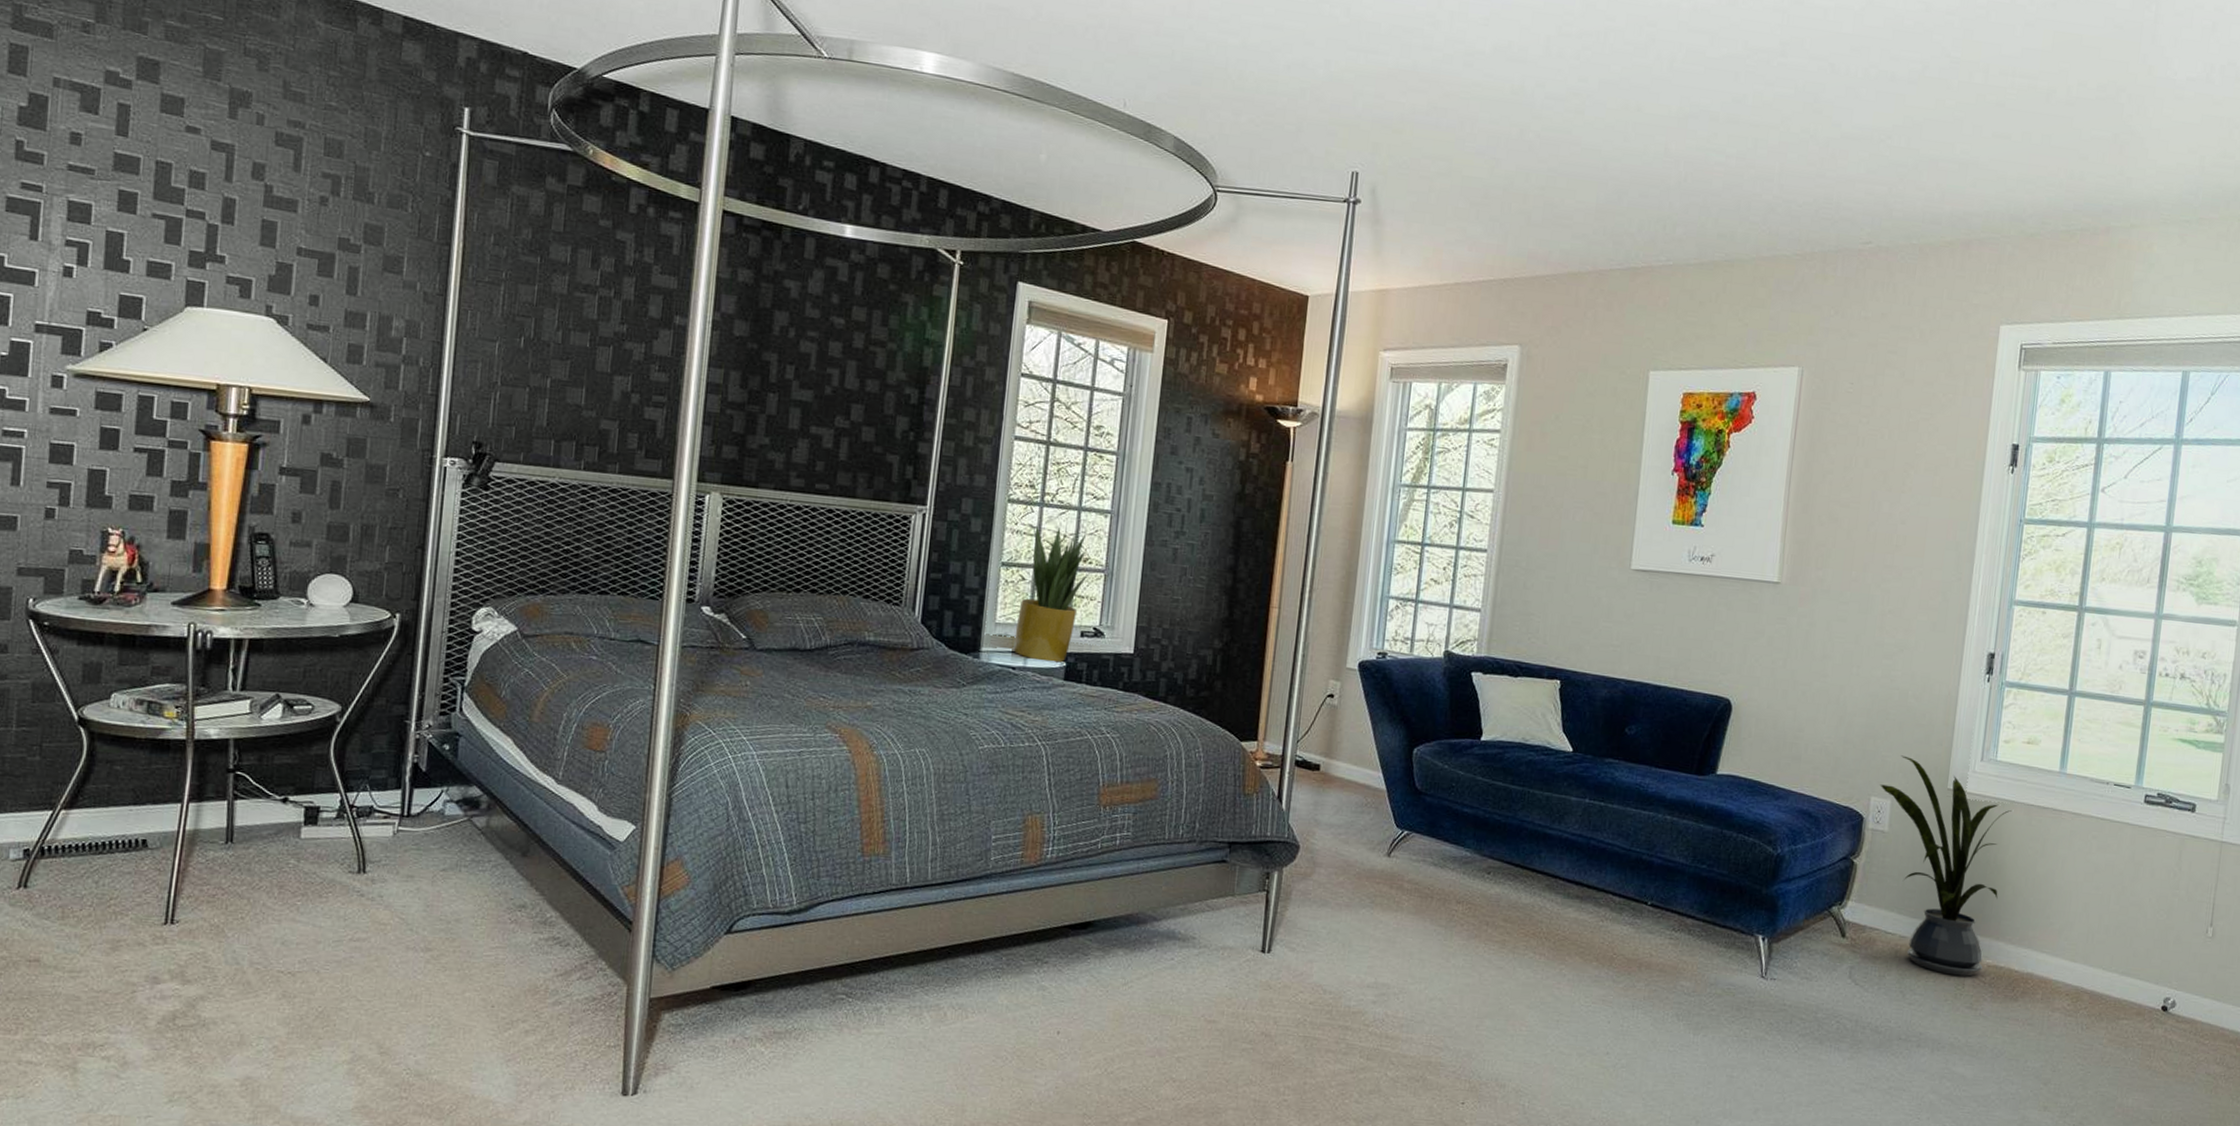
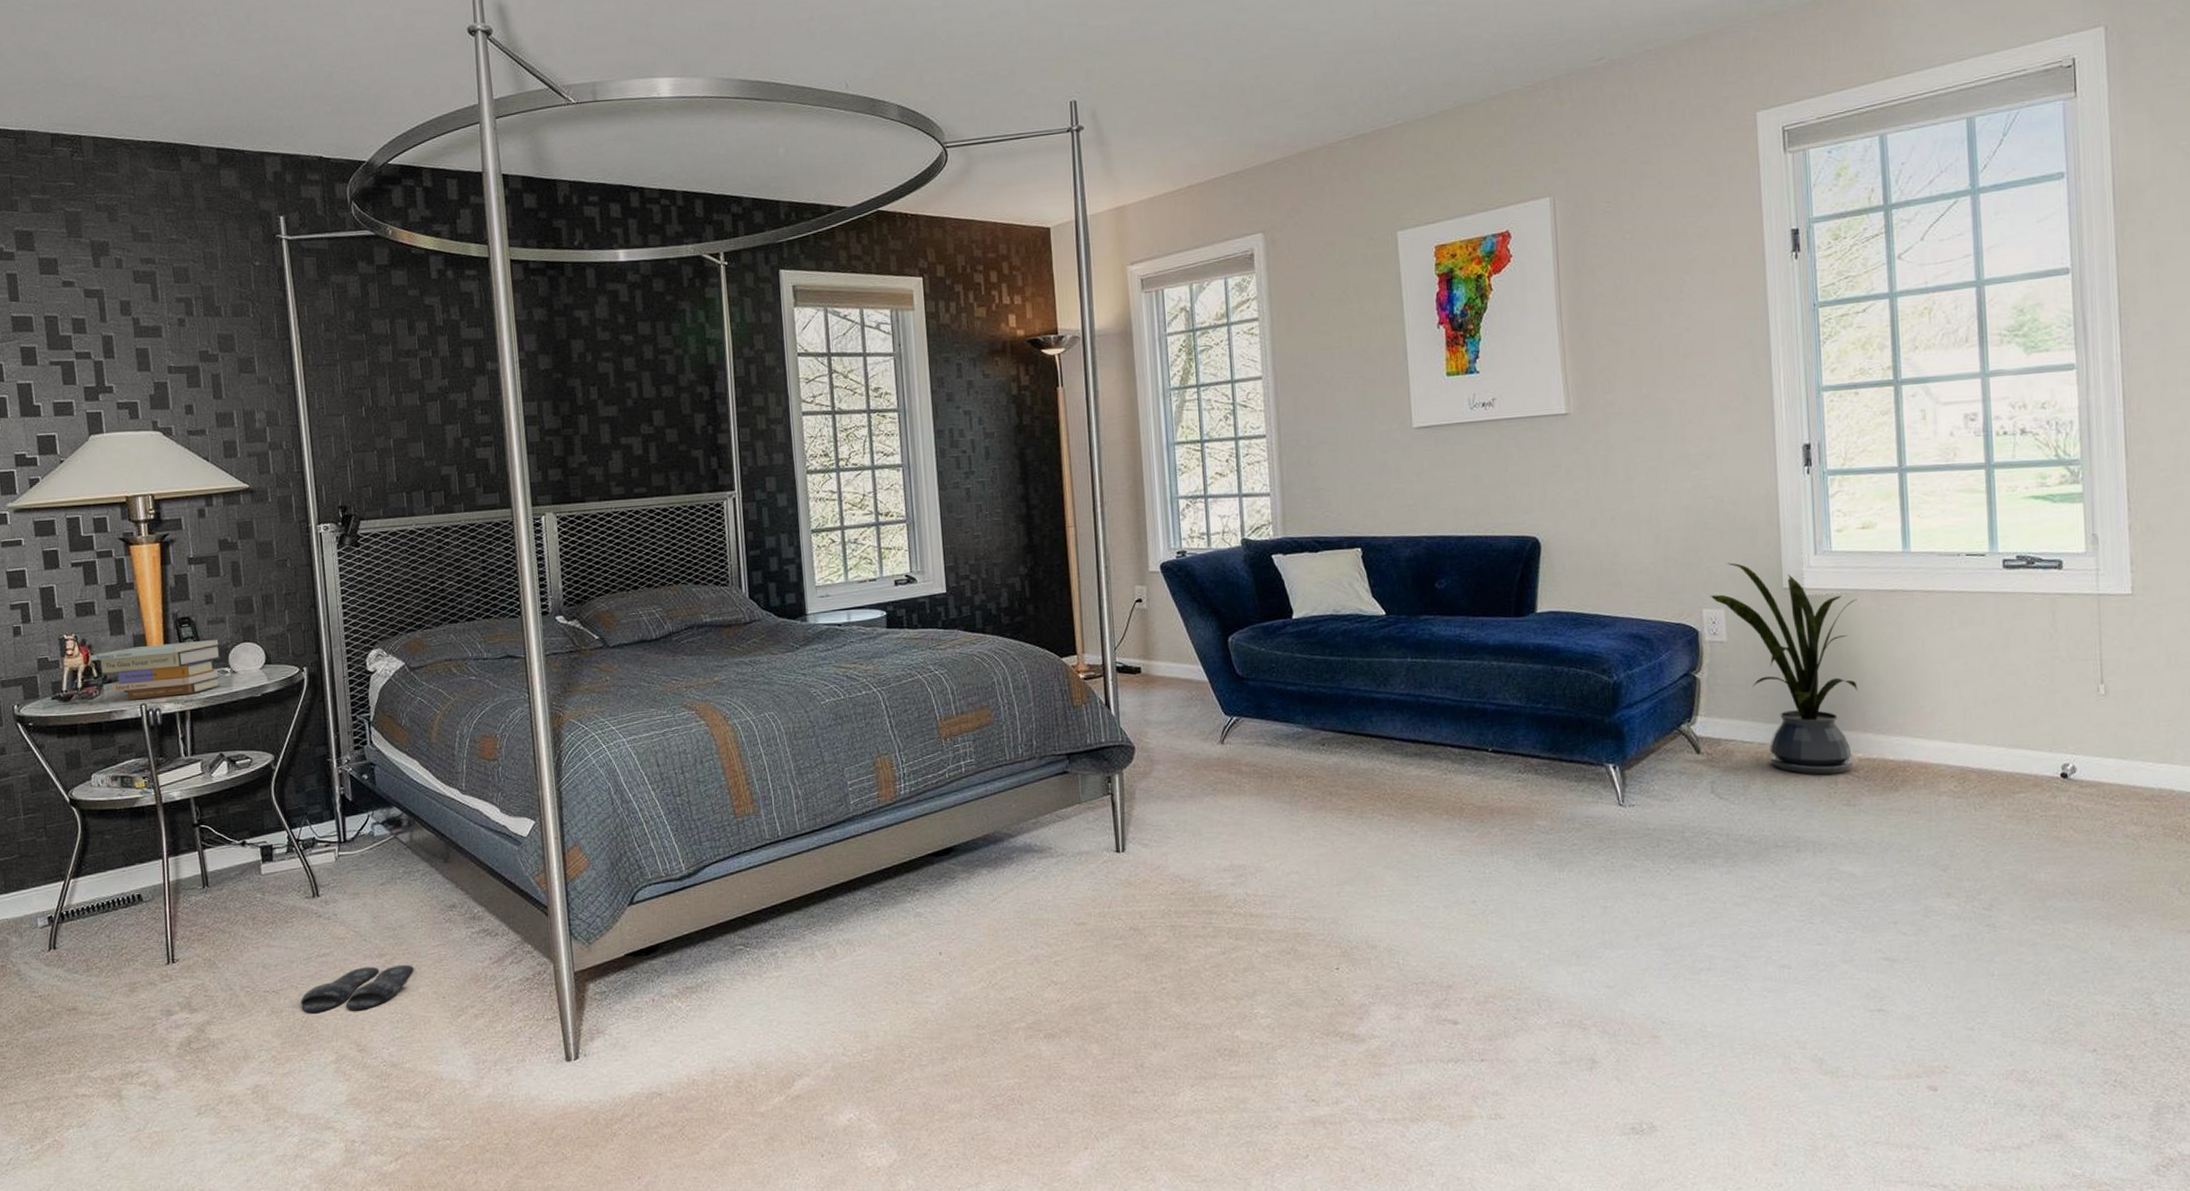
books: none [136,555,300,622] -> present [90,639,221,701]
slippers: none [320,959,463,1009] -> present [300,964,414,1014]
planter: present [1013,525,1091,663] -> none [834,486,894,614]

